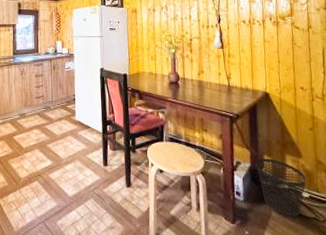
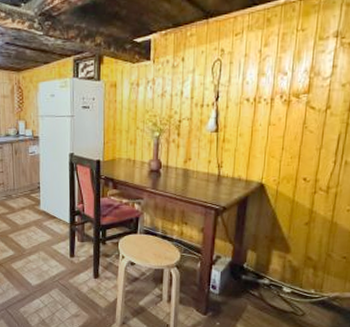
wastebasket: present [256,158,306,217] -> none [237,253,291,310]

